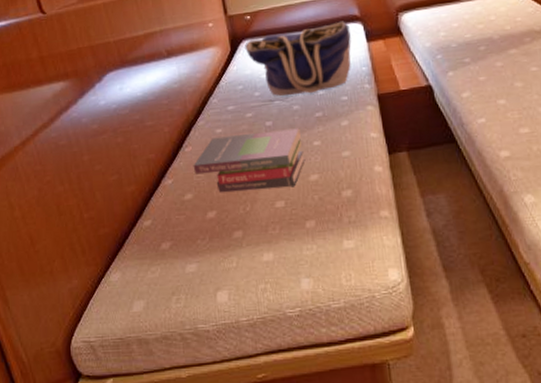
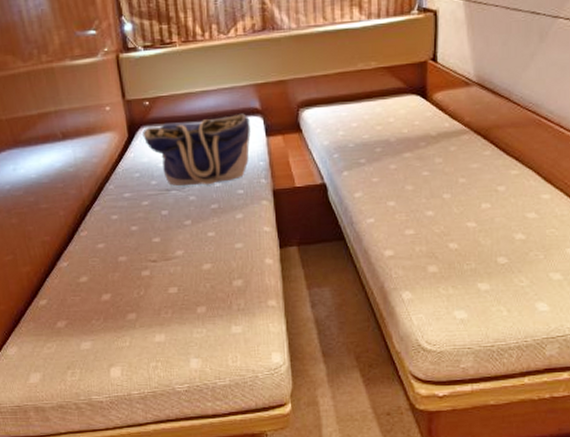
books: present [193,128,305,193] -> none [88,218,199,278]

